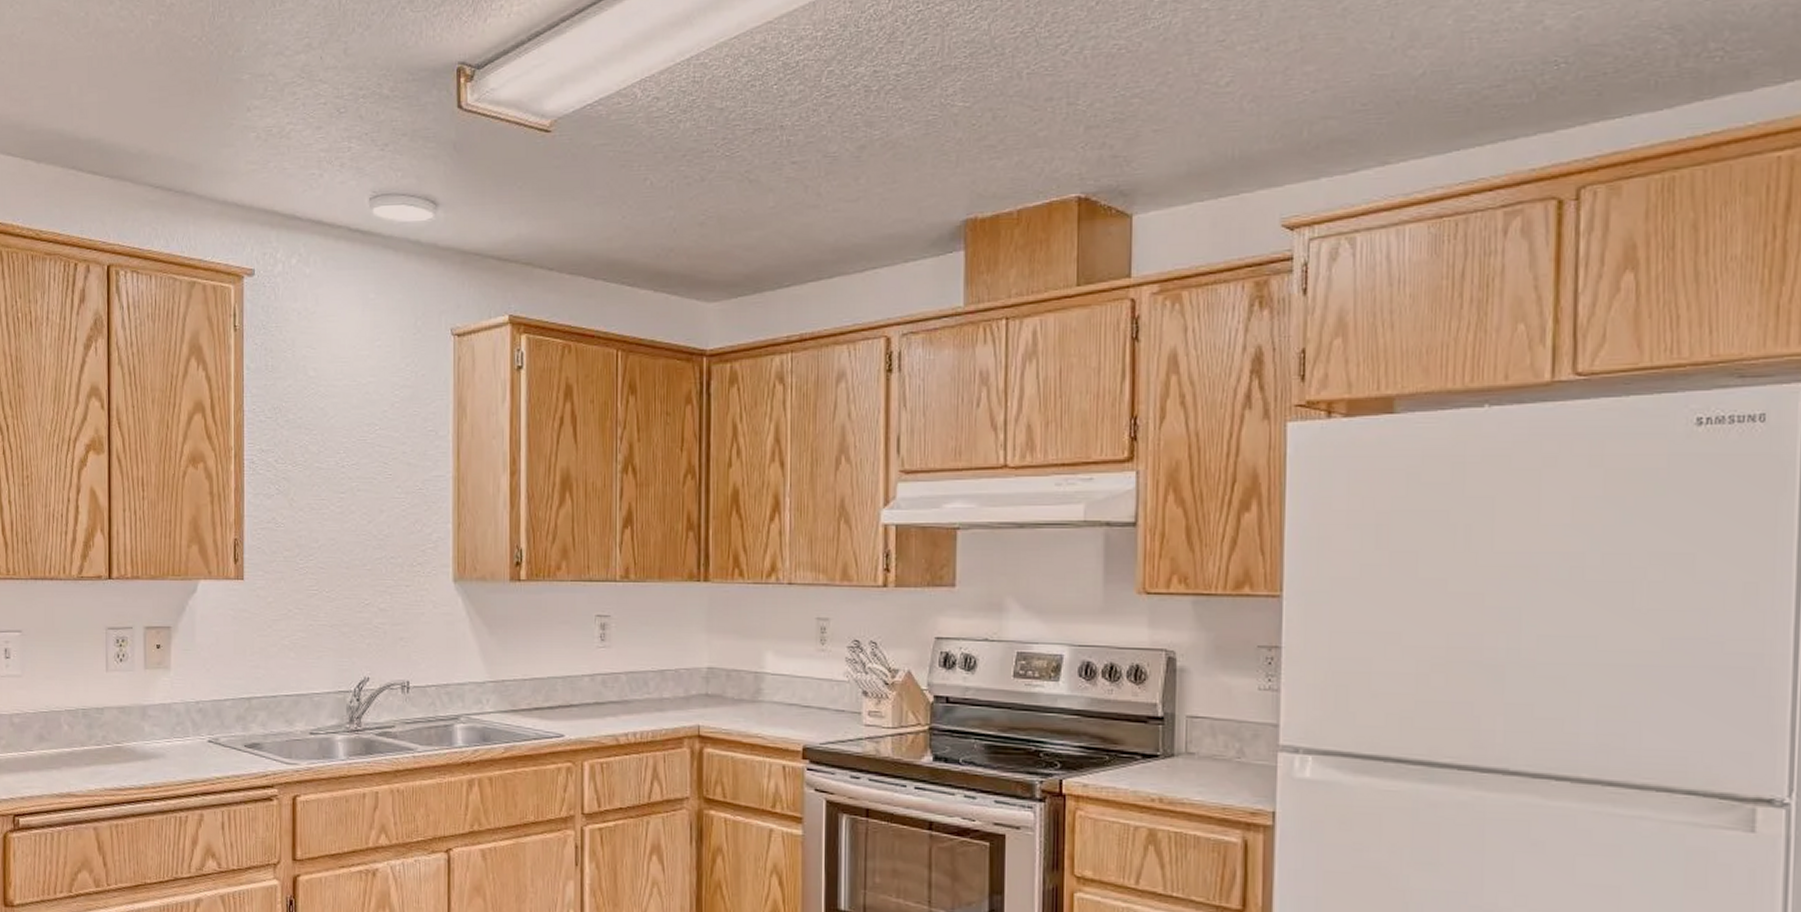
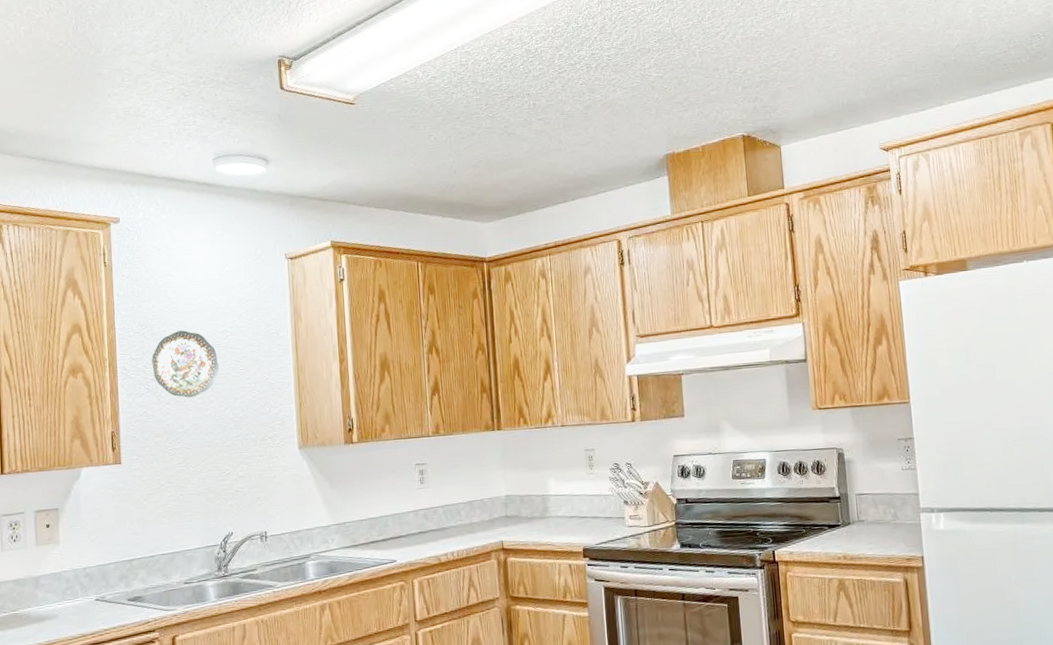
decorative plate: none [285,419,363,505] -> present [152,330,219,398]

